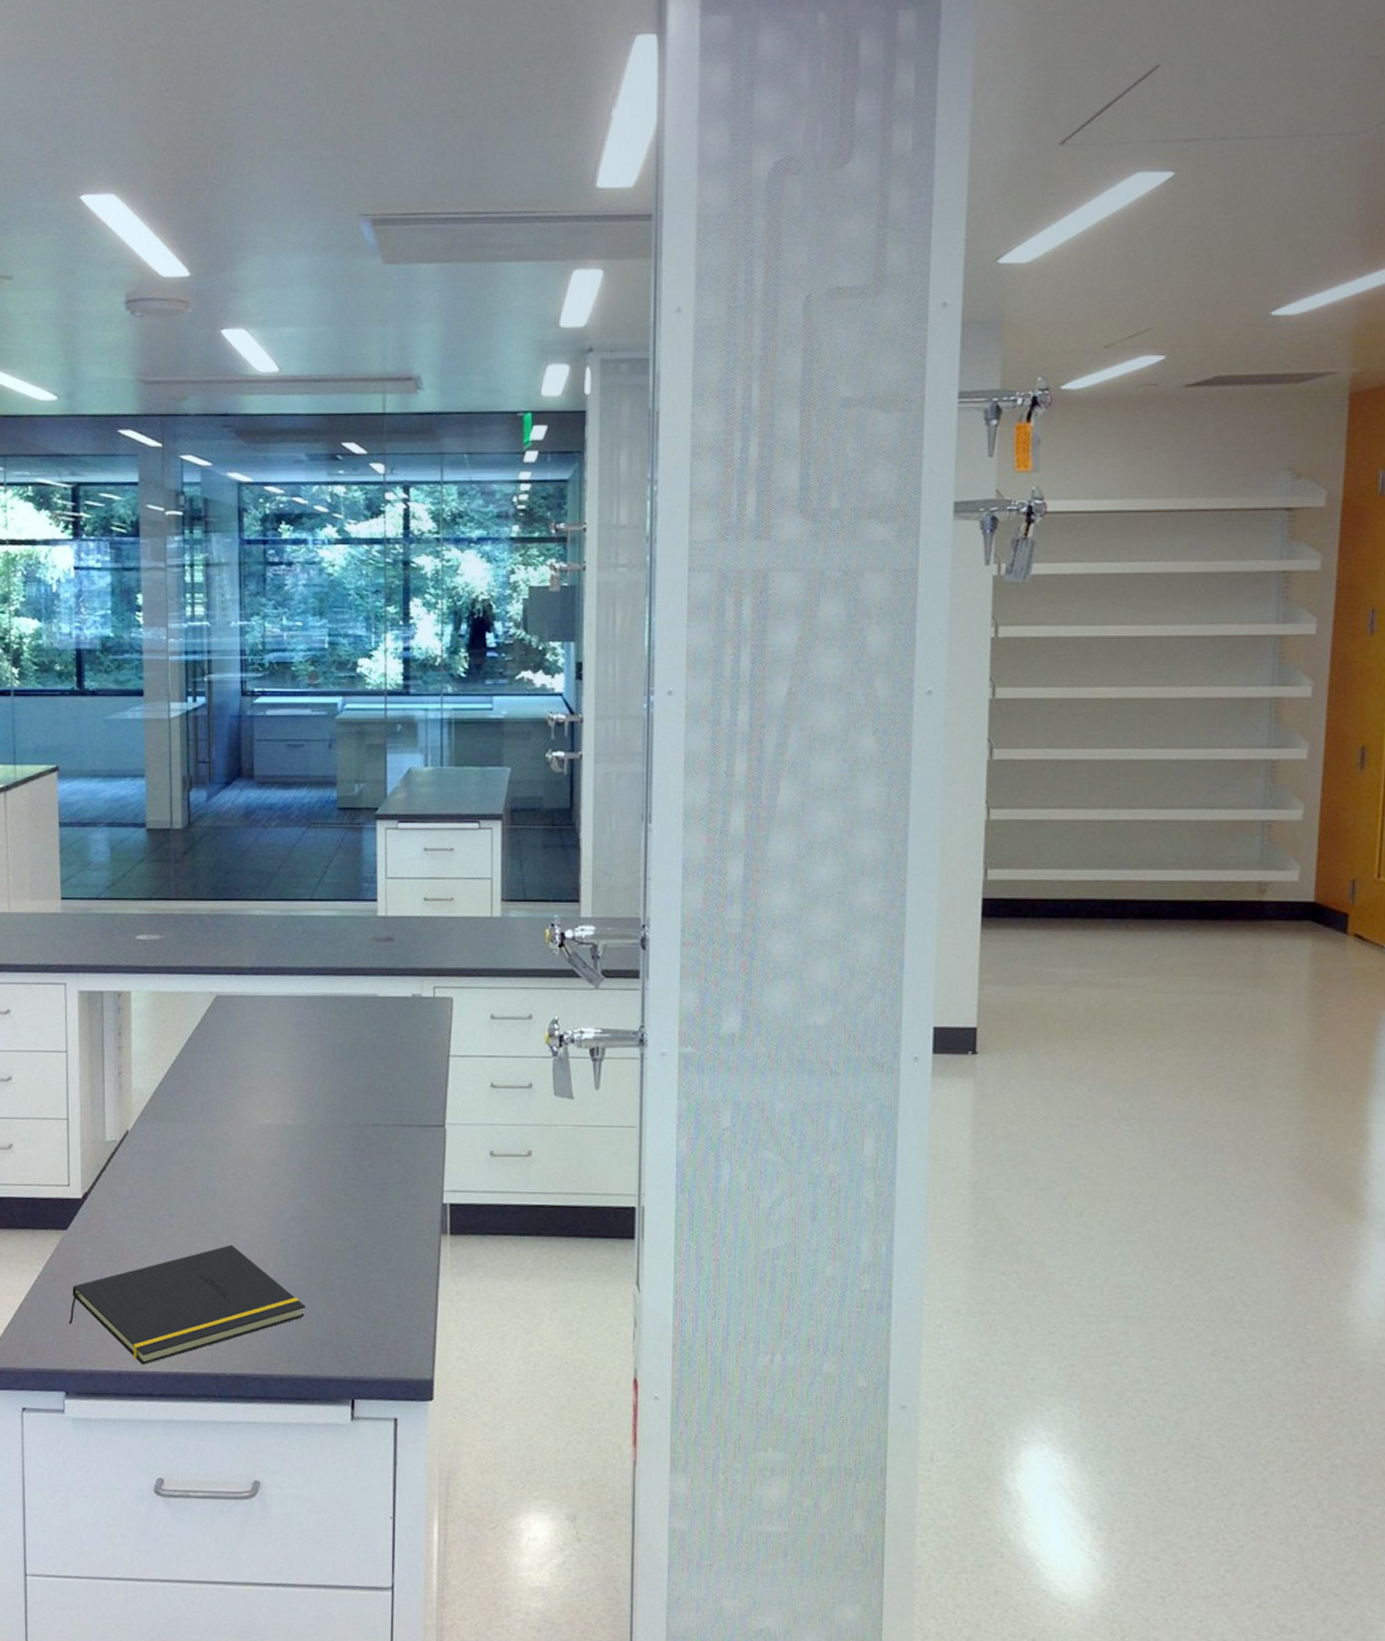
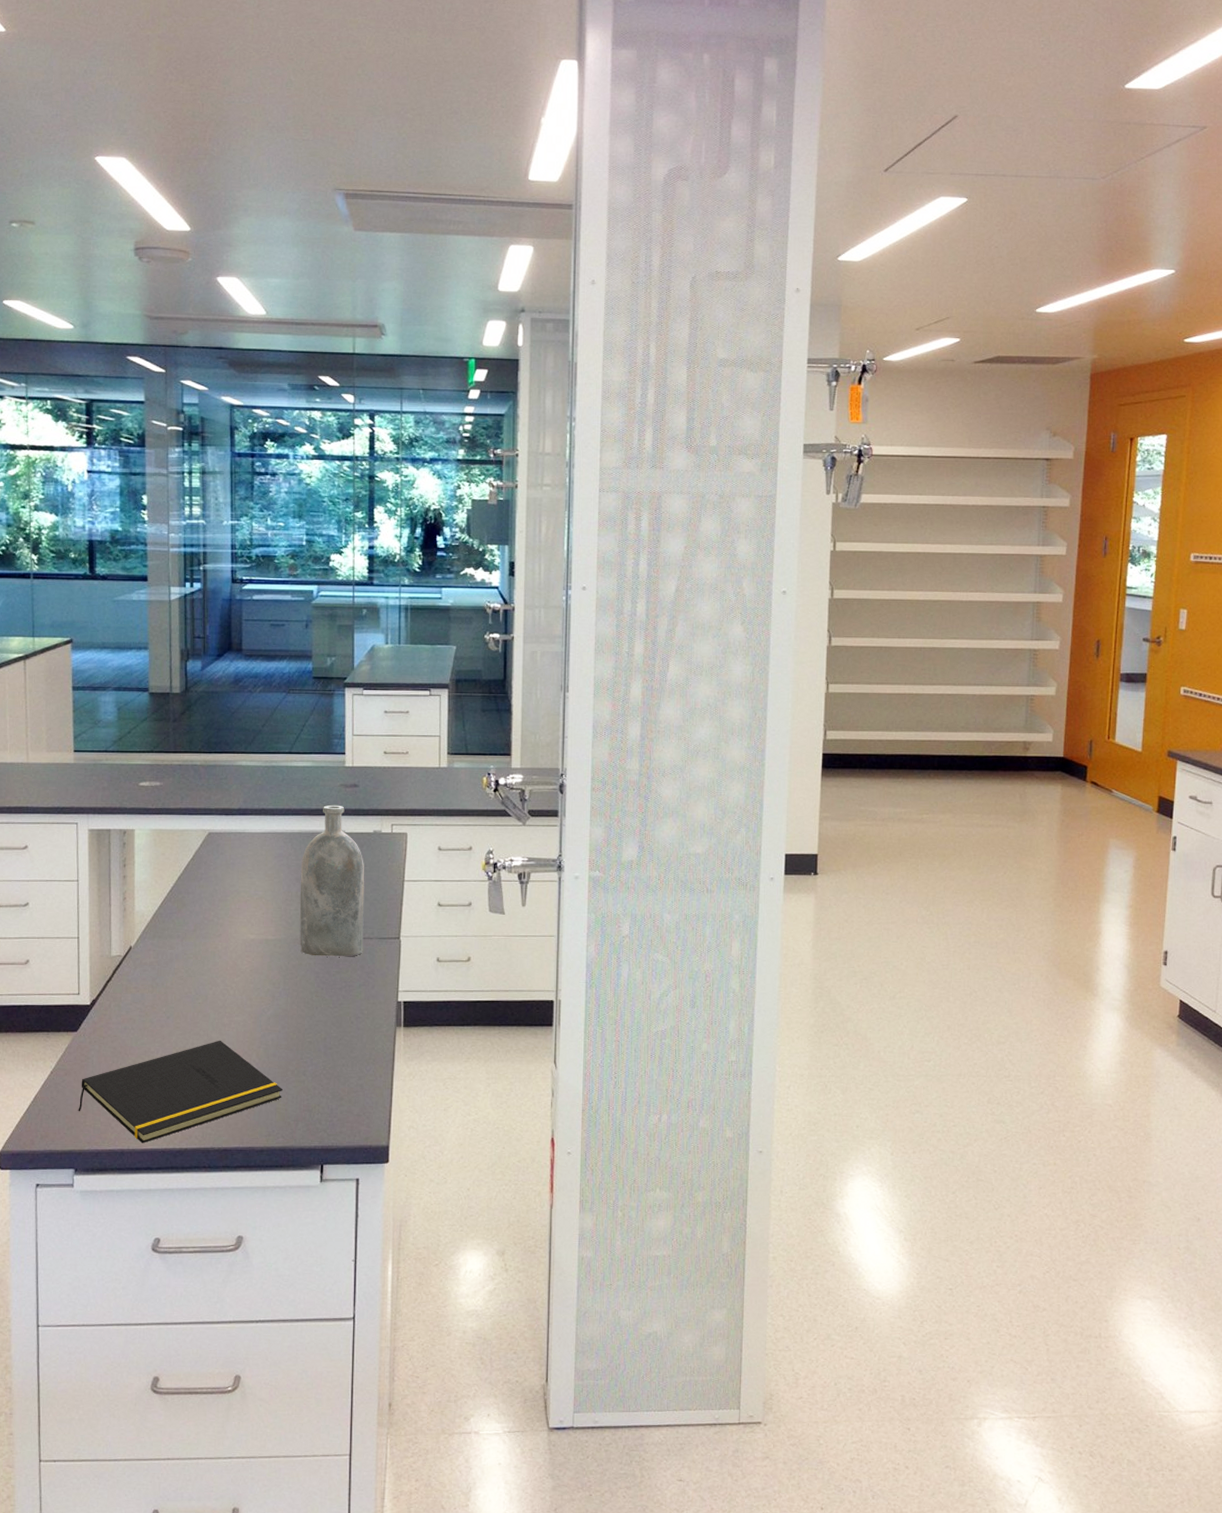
bottle: none [324,962,402,1148] -> present [299,804,365,957]

